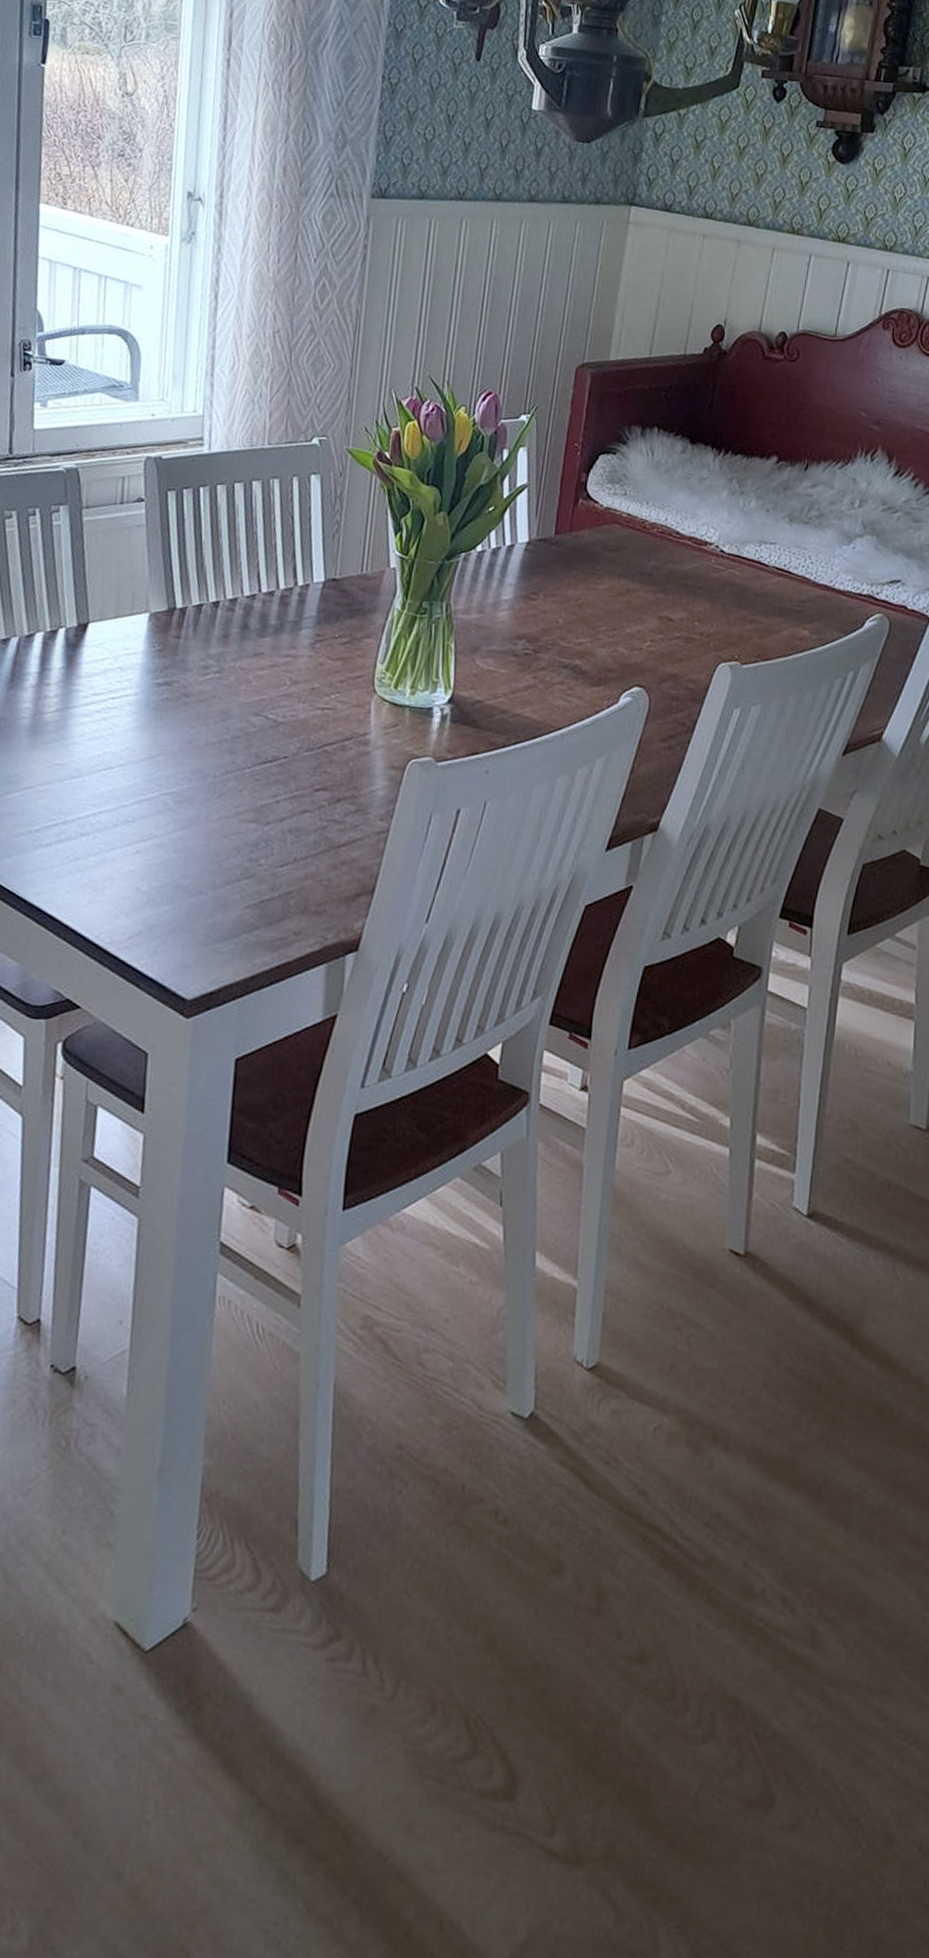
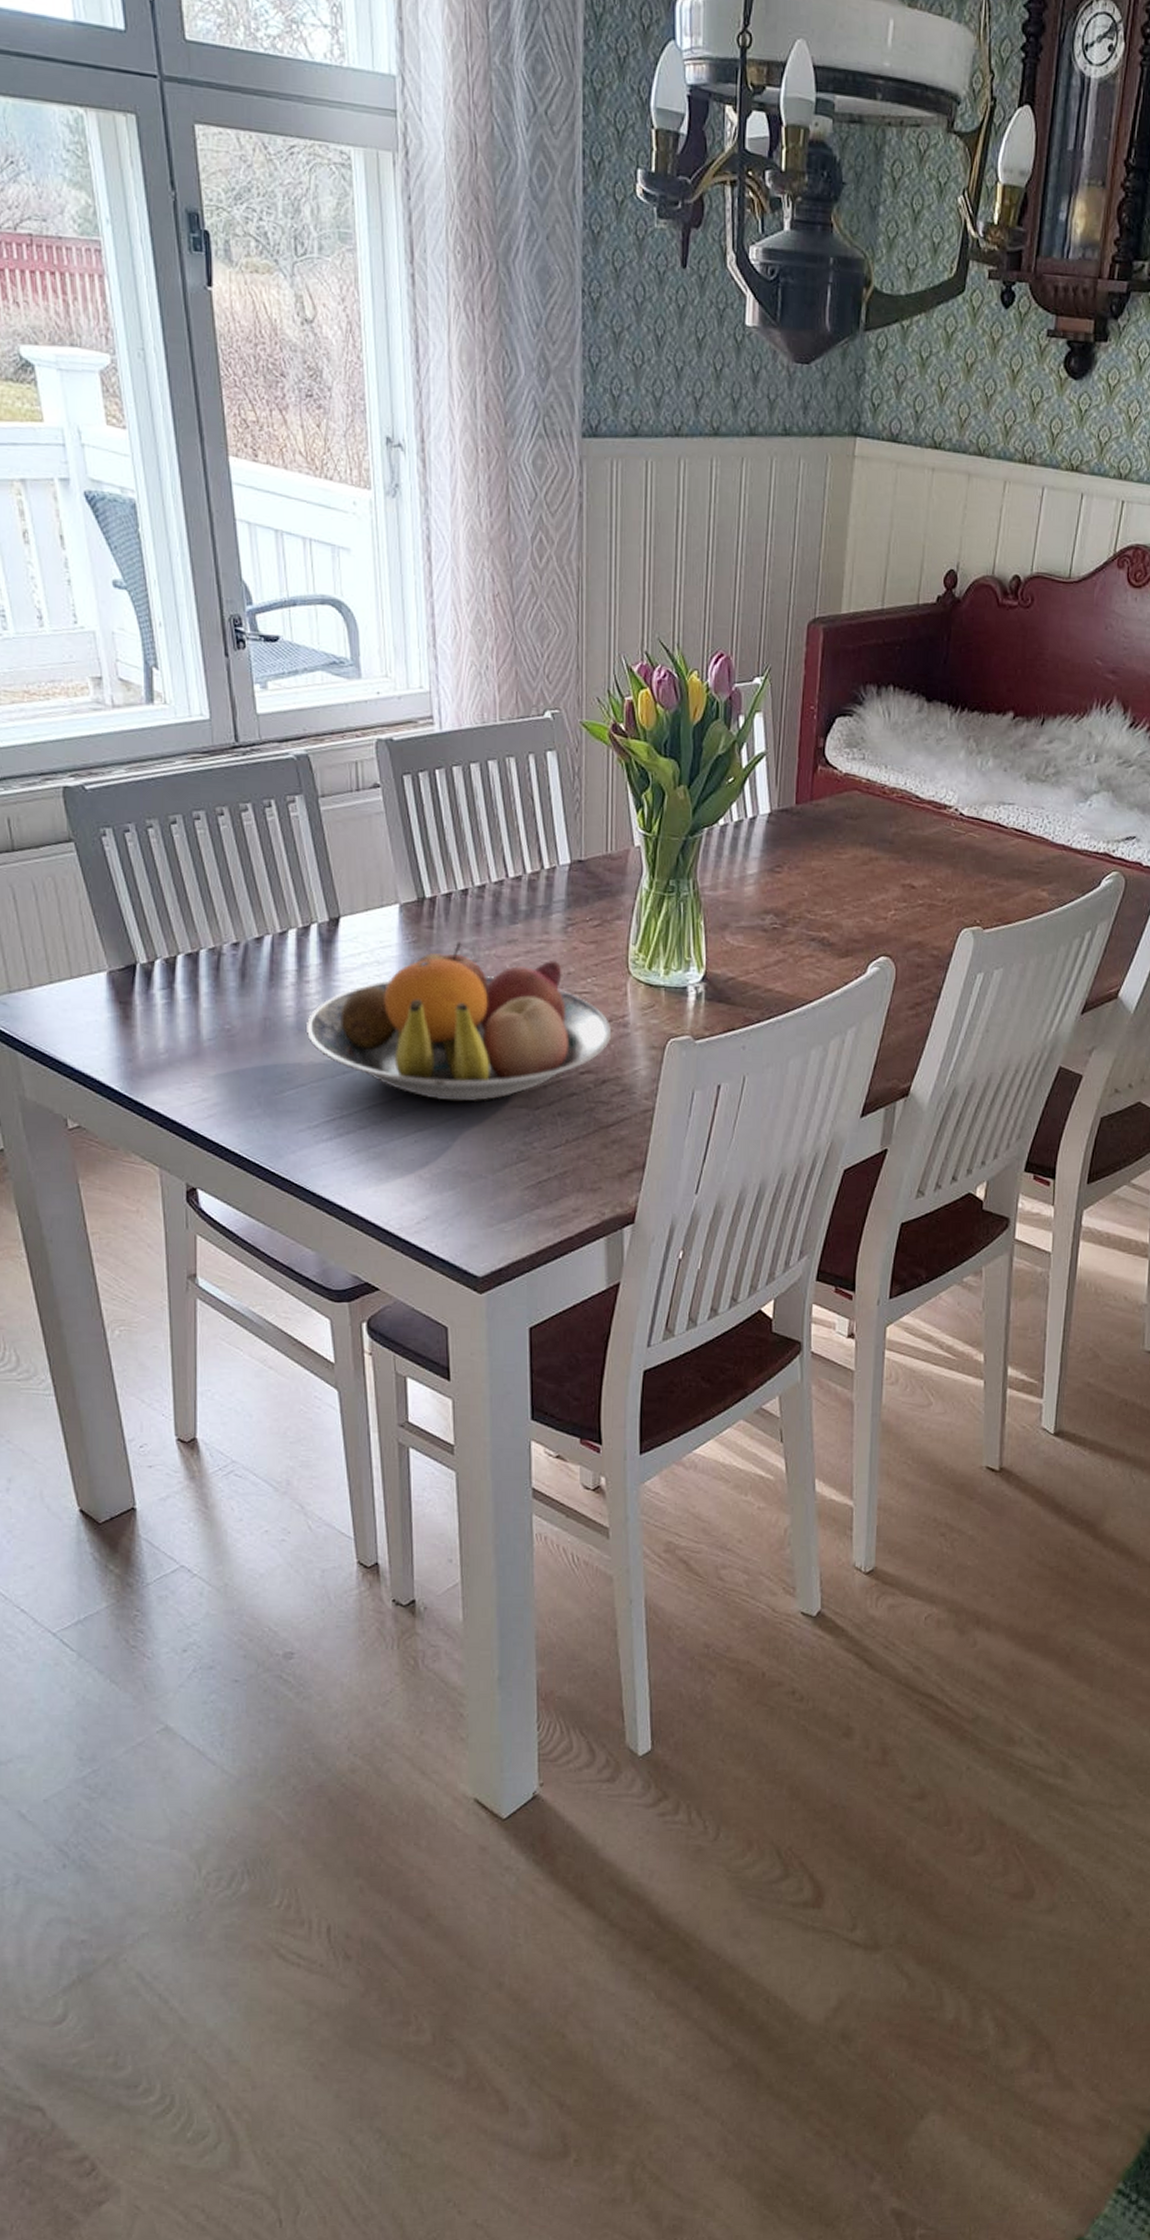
fruit bowl: none [40,652,351,814] -> present [307,942,611,1102]

